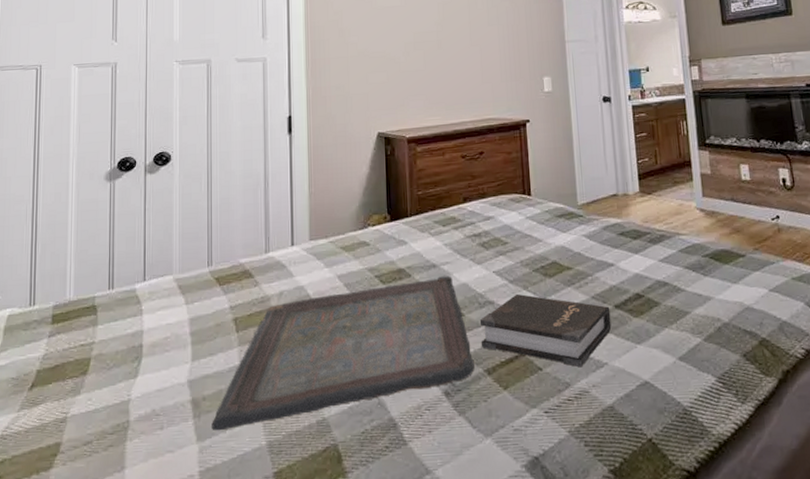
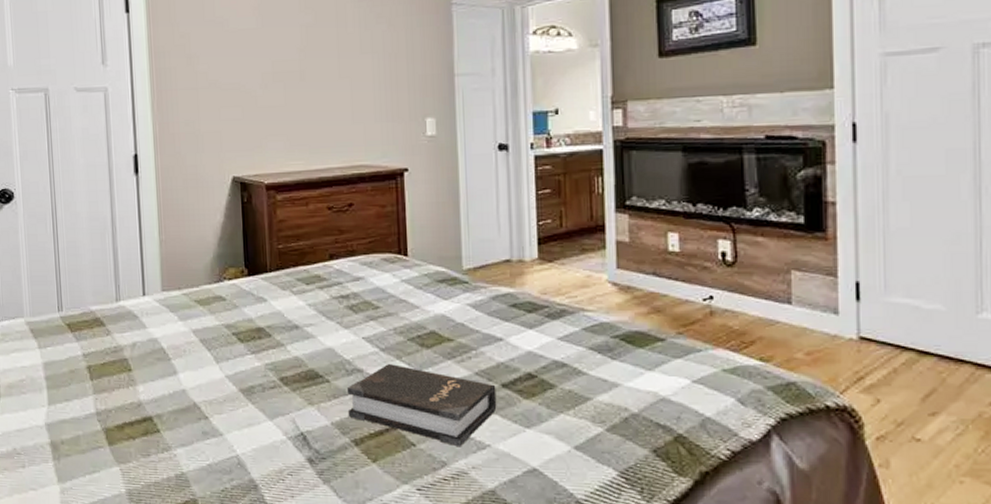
serving tray: present [212,276,475,431] -> none [71,339,341,475]

